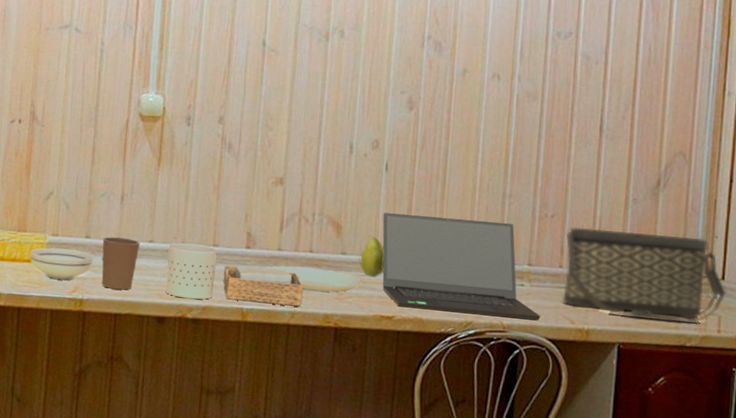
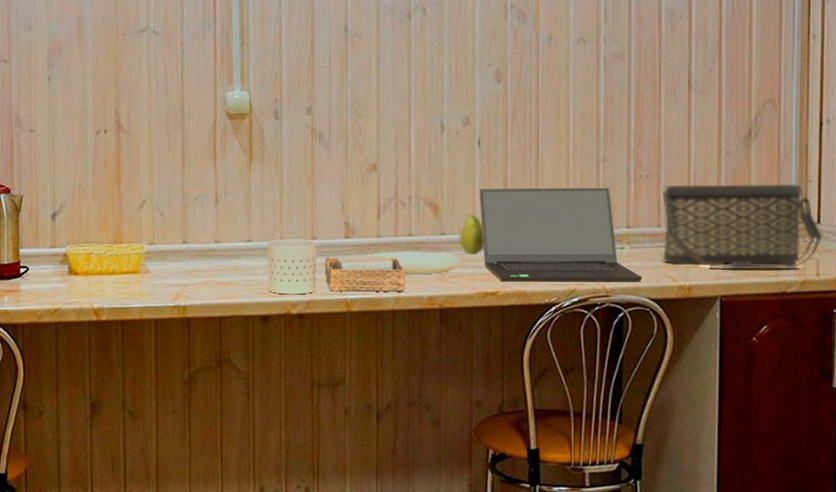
bowl: present [30,247,93,280] -> none [129,257,192,288]
cup: present [101,236,141,290] -> none [200,239,239,292]

